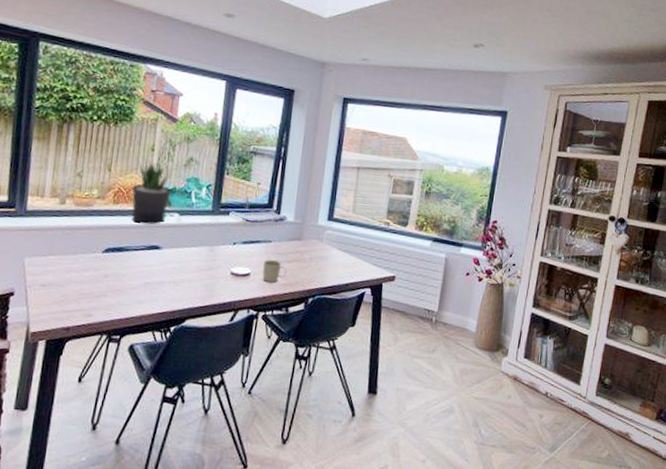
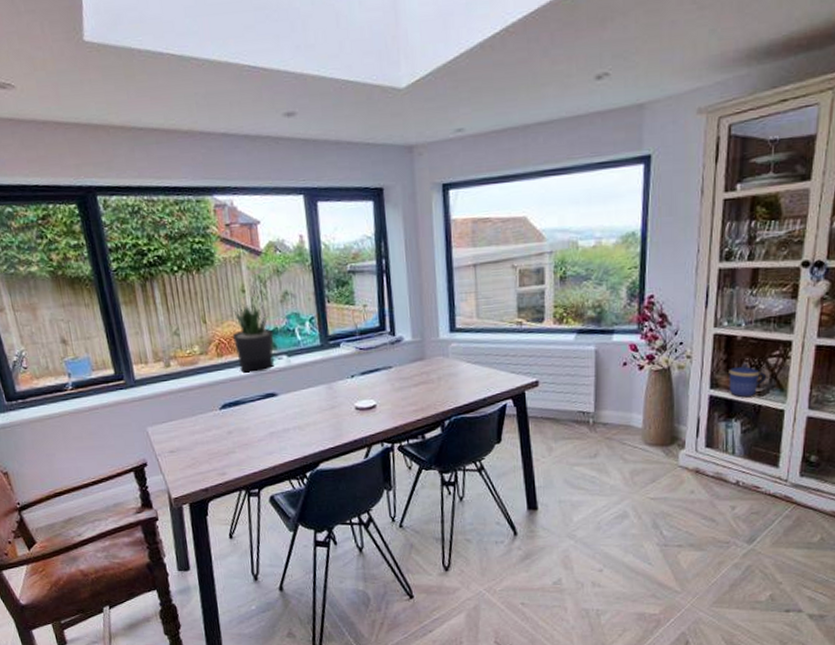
mug: present [262,260,287,283] -> none [387,387,416,412]
decorative jar: none [547,290,576,320] -> present [729,363,766,398]

